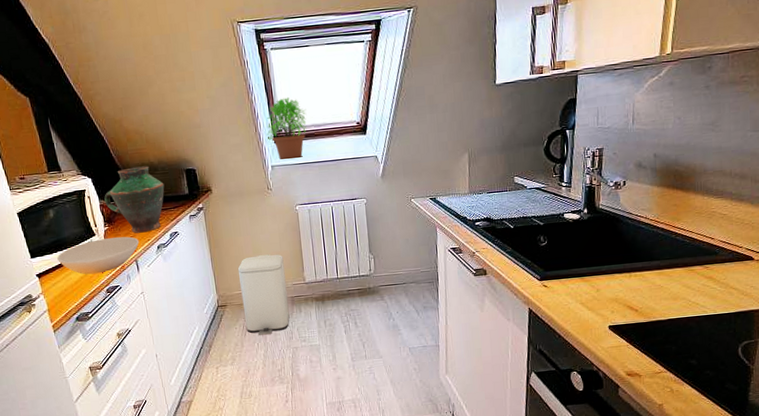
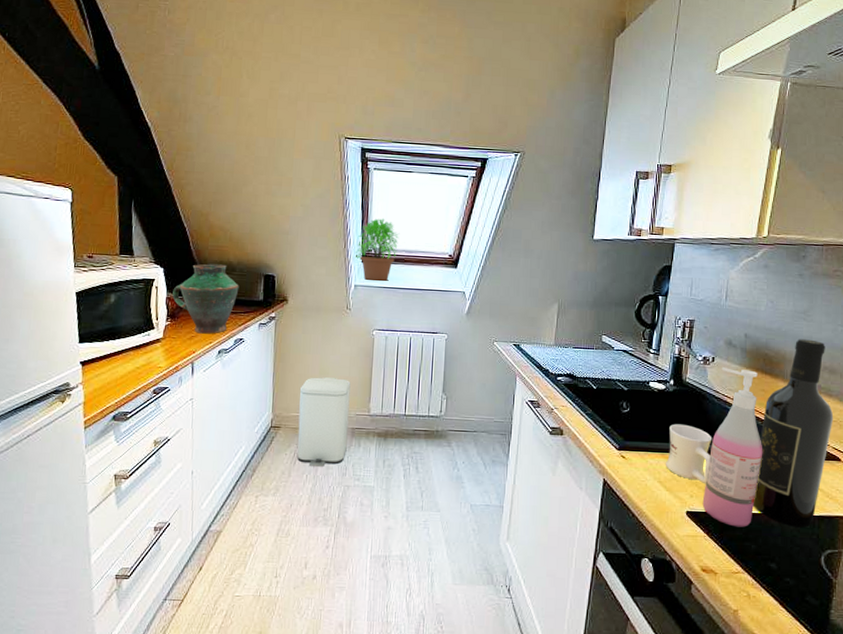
bowl: present [57,236,139,275] -> none [107,334,200,371]
mug: none [586,248,629,300] -> present [666,424,712,484]
soap dispenser: none [623,188,679,334] -> present [702,367,763,527]
wine bottle: none [671,149,746,326] -> present [753,339,834,528]

